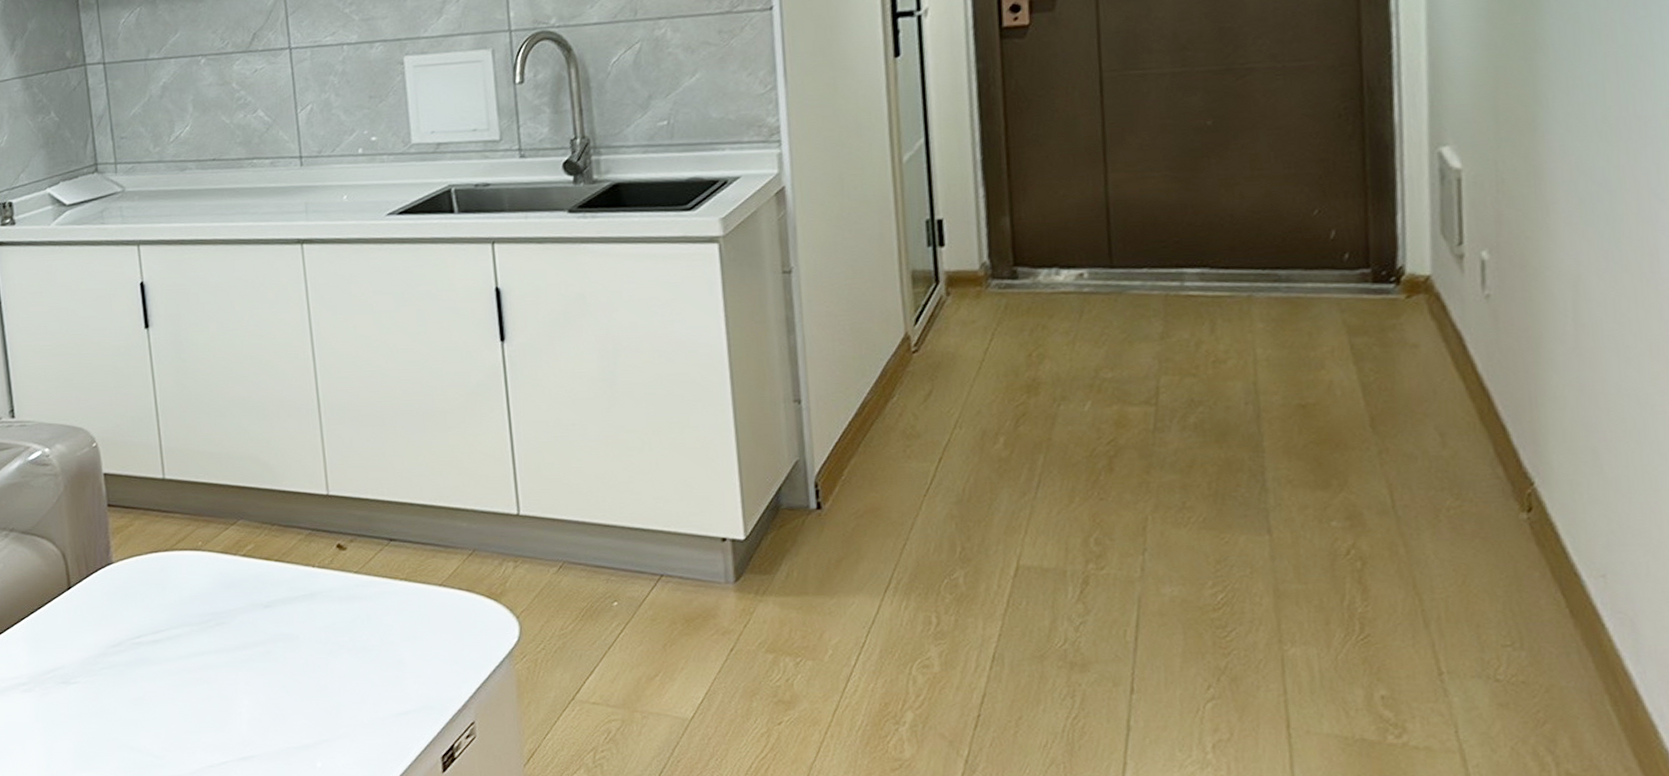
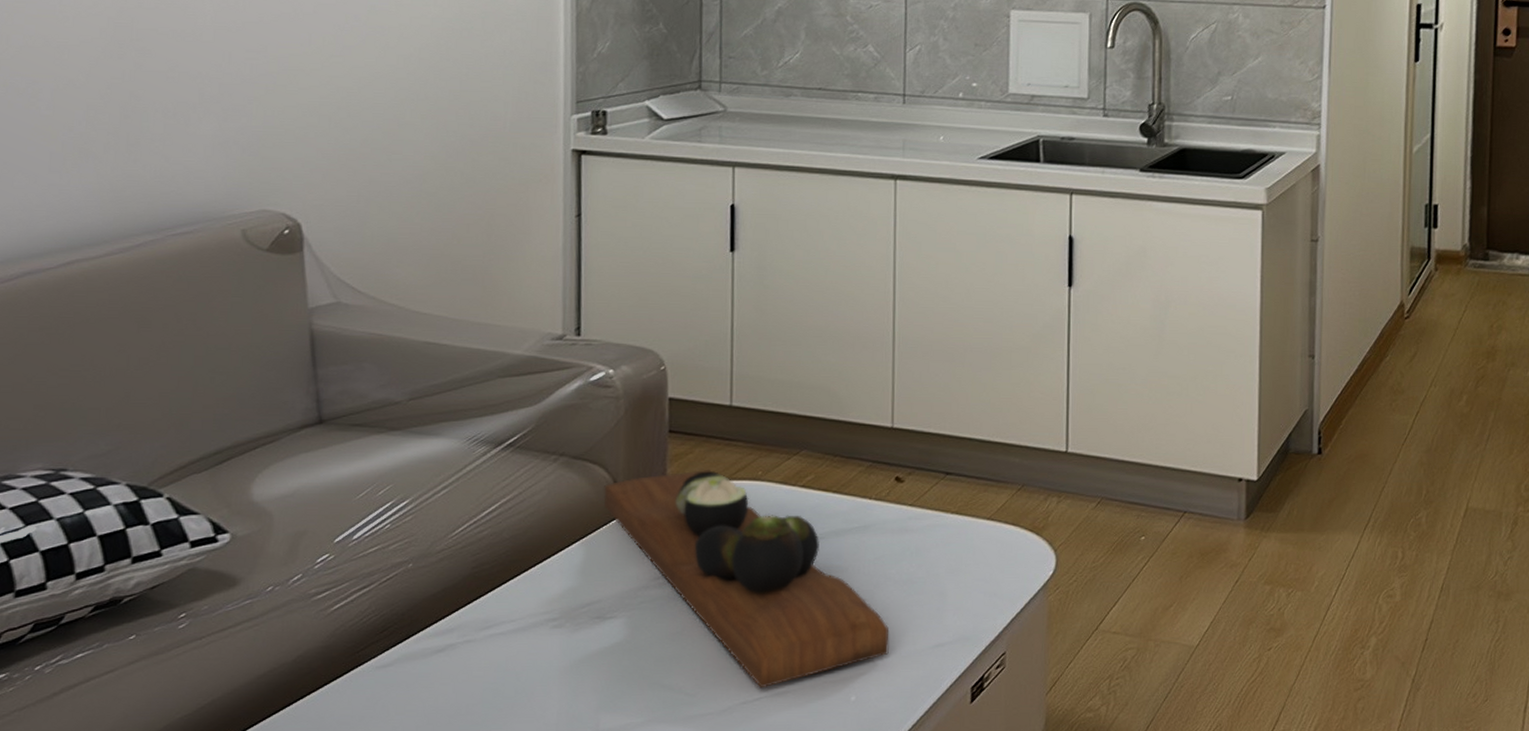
decorative tray: none [54,540,351,753] -> present [603,469,890,689]

